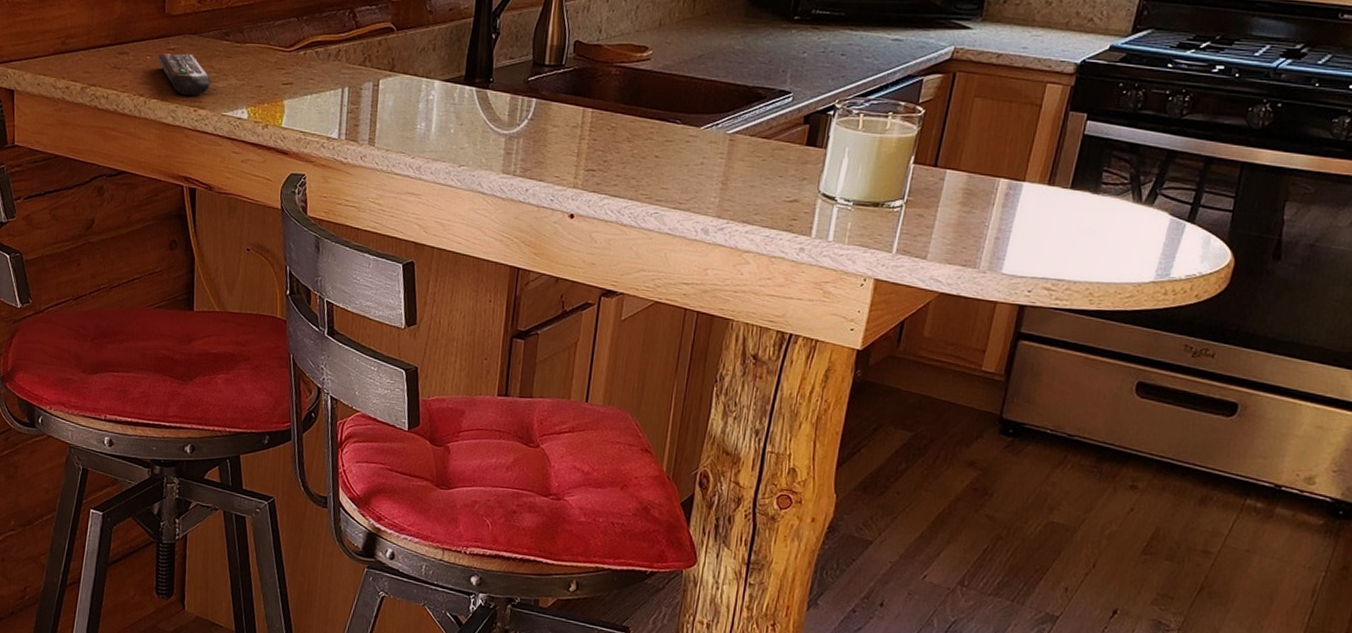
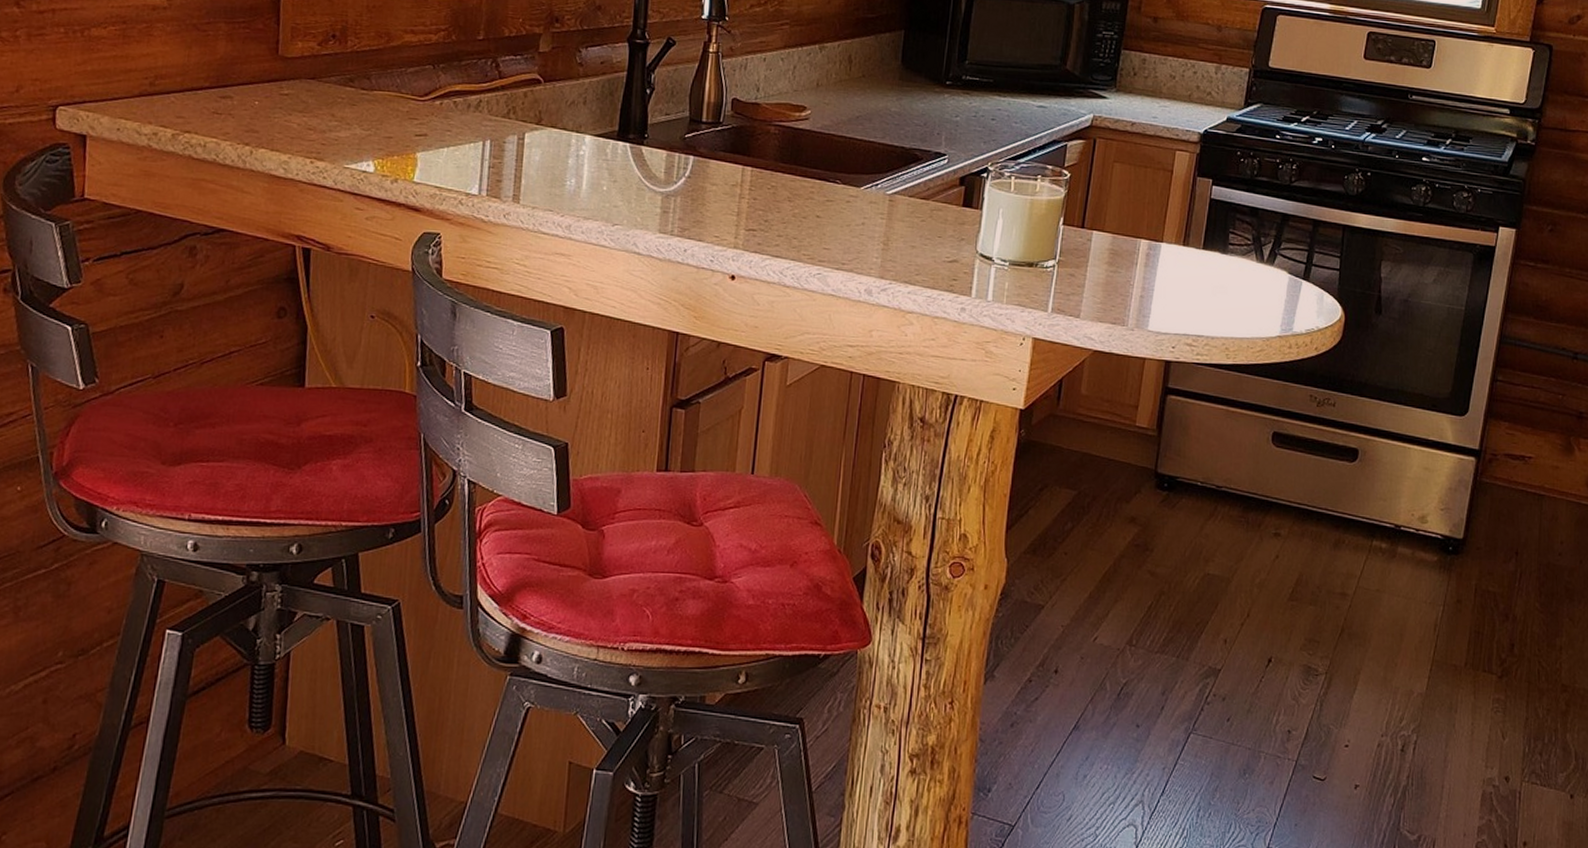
remote control: present [157,53,210,95] -> none [267,99,331,146]

